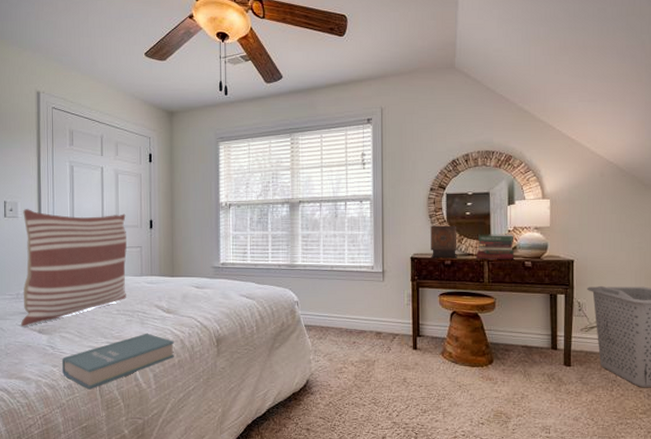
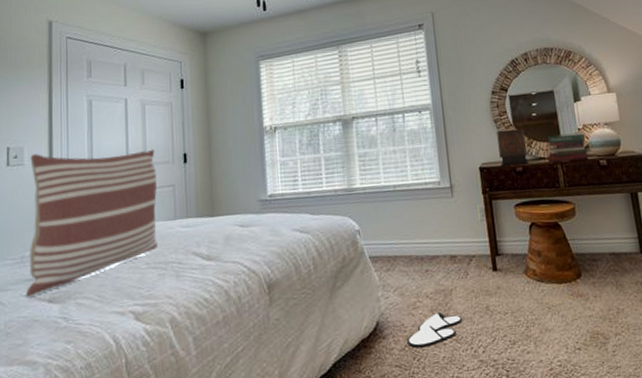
book: present [61,333,175,390] -> none [77,287,218,367]
slippers: none [331,378,381,406] -> present [406,311,462,348]

